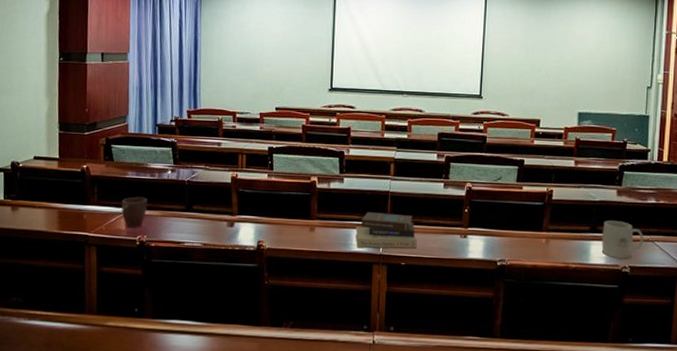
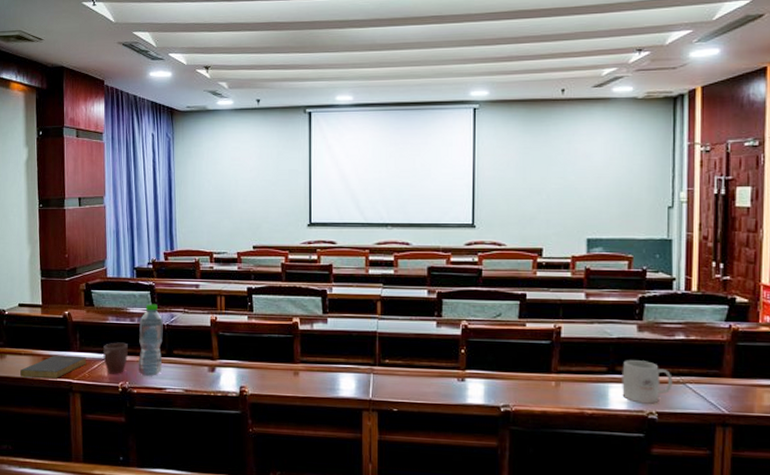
book: none [33,209,104,231] -> present [20,356,87,378]
water bottle: none [156,160,184,230] -> present [138,304,163,376]
books: present [355,212,417,249] -> none [342,354,409,394]

